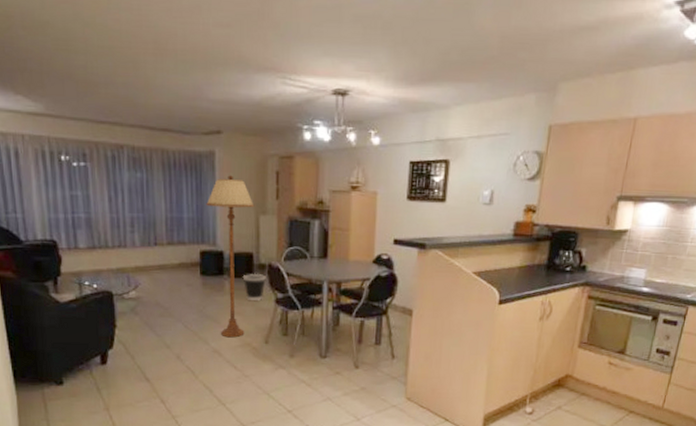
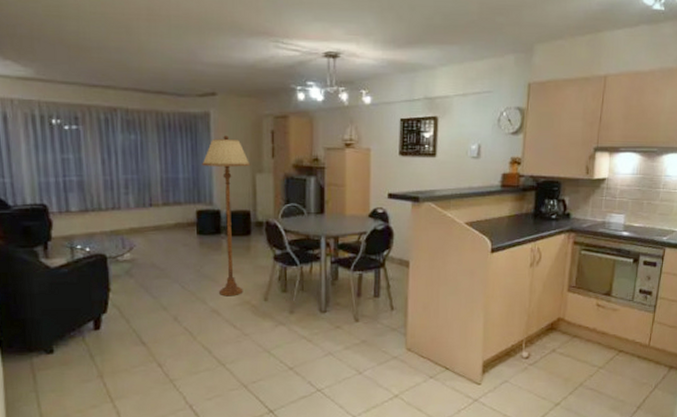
wastebasket: present [242,273,266,300] -> none [240,230,264,258]

